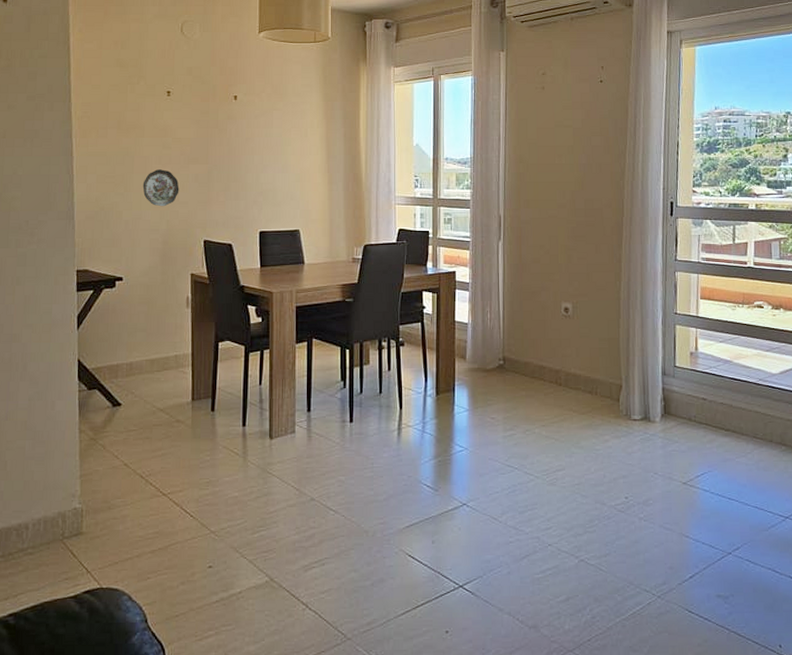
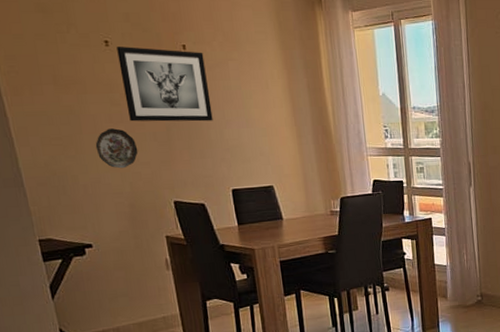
wall art: none [176,97,252,166] -> present [117,47,213,122]

